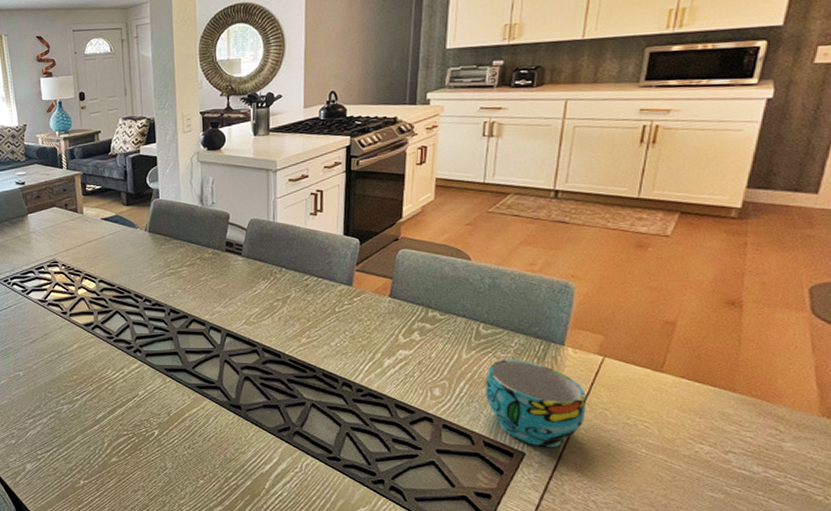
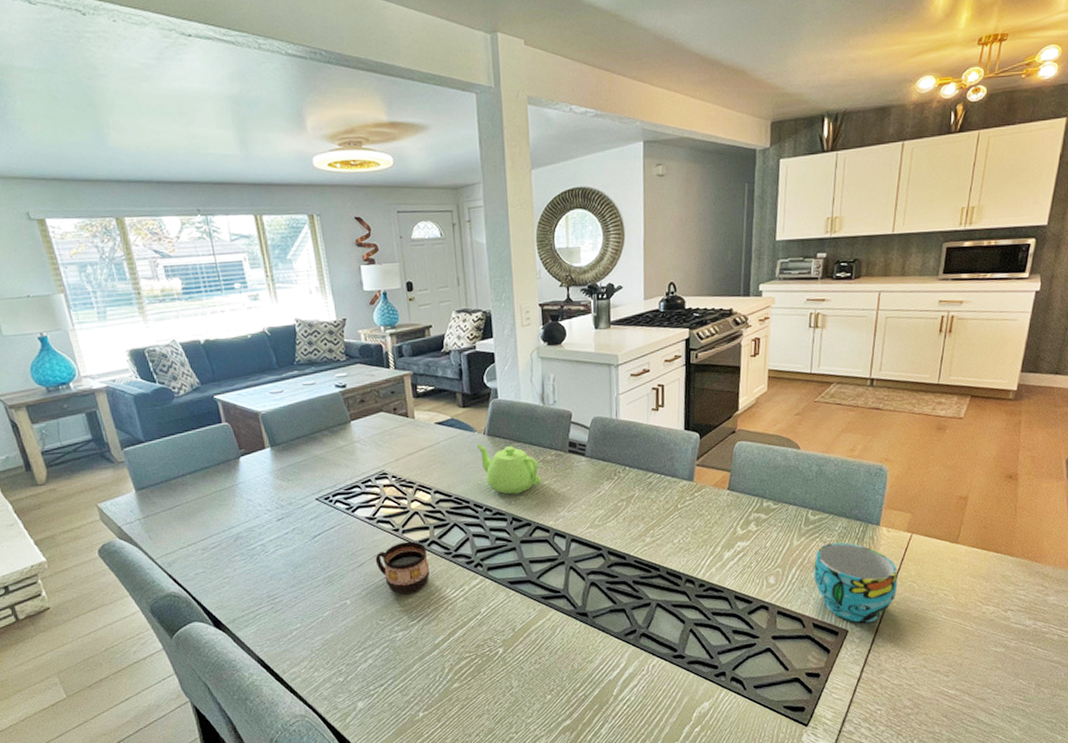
cup: none [45,324,94,372] -> present [375,541,430,595]
teapot: none [138,239,198,288] -> present [476,443,541,494]

